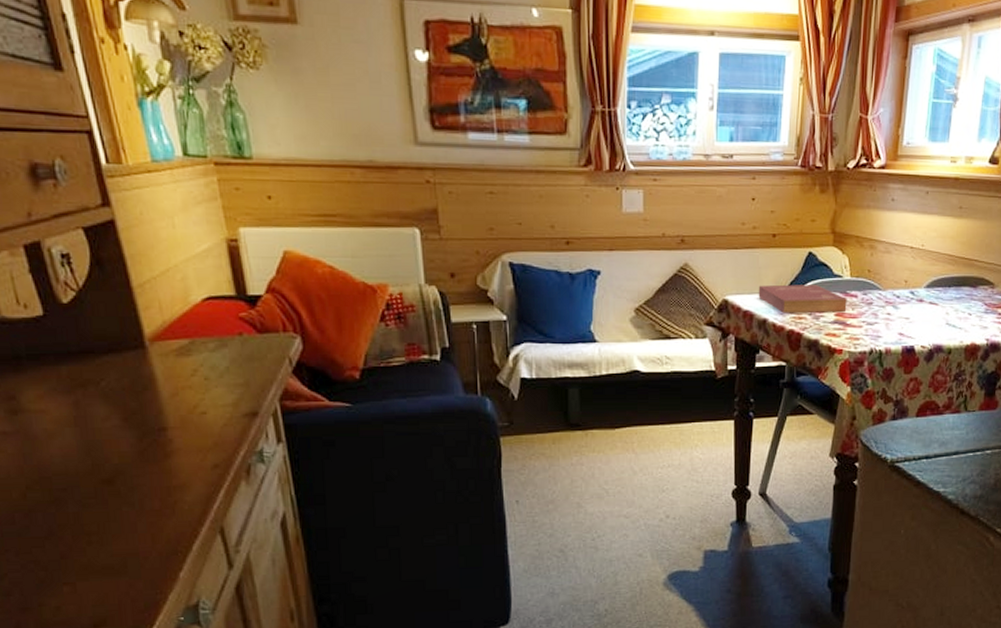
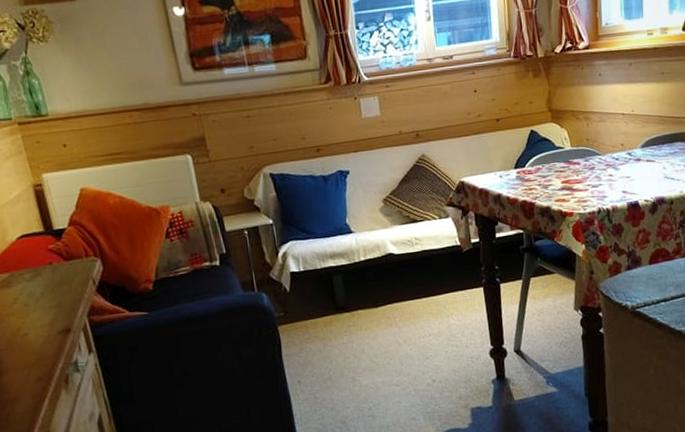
book: present [758,284,847,314] -> none [489,158,572,187]

